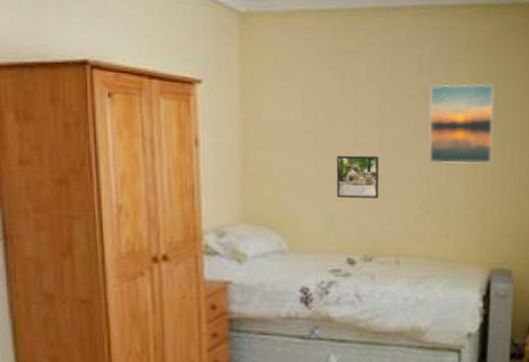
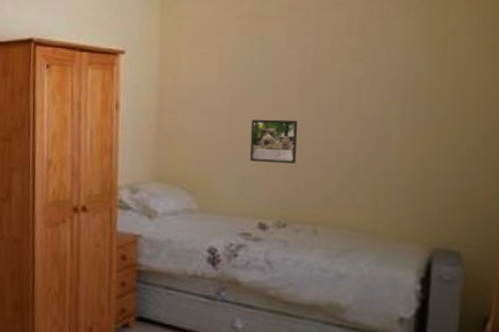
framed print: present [429,83,494,164] -> none [357,42,442,130]

